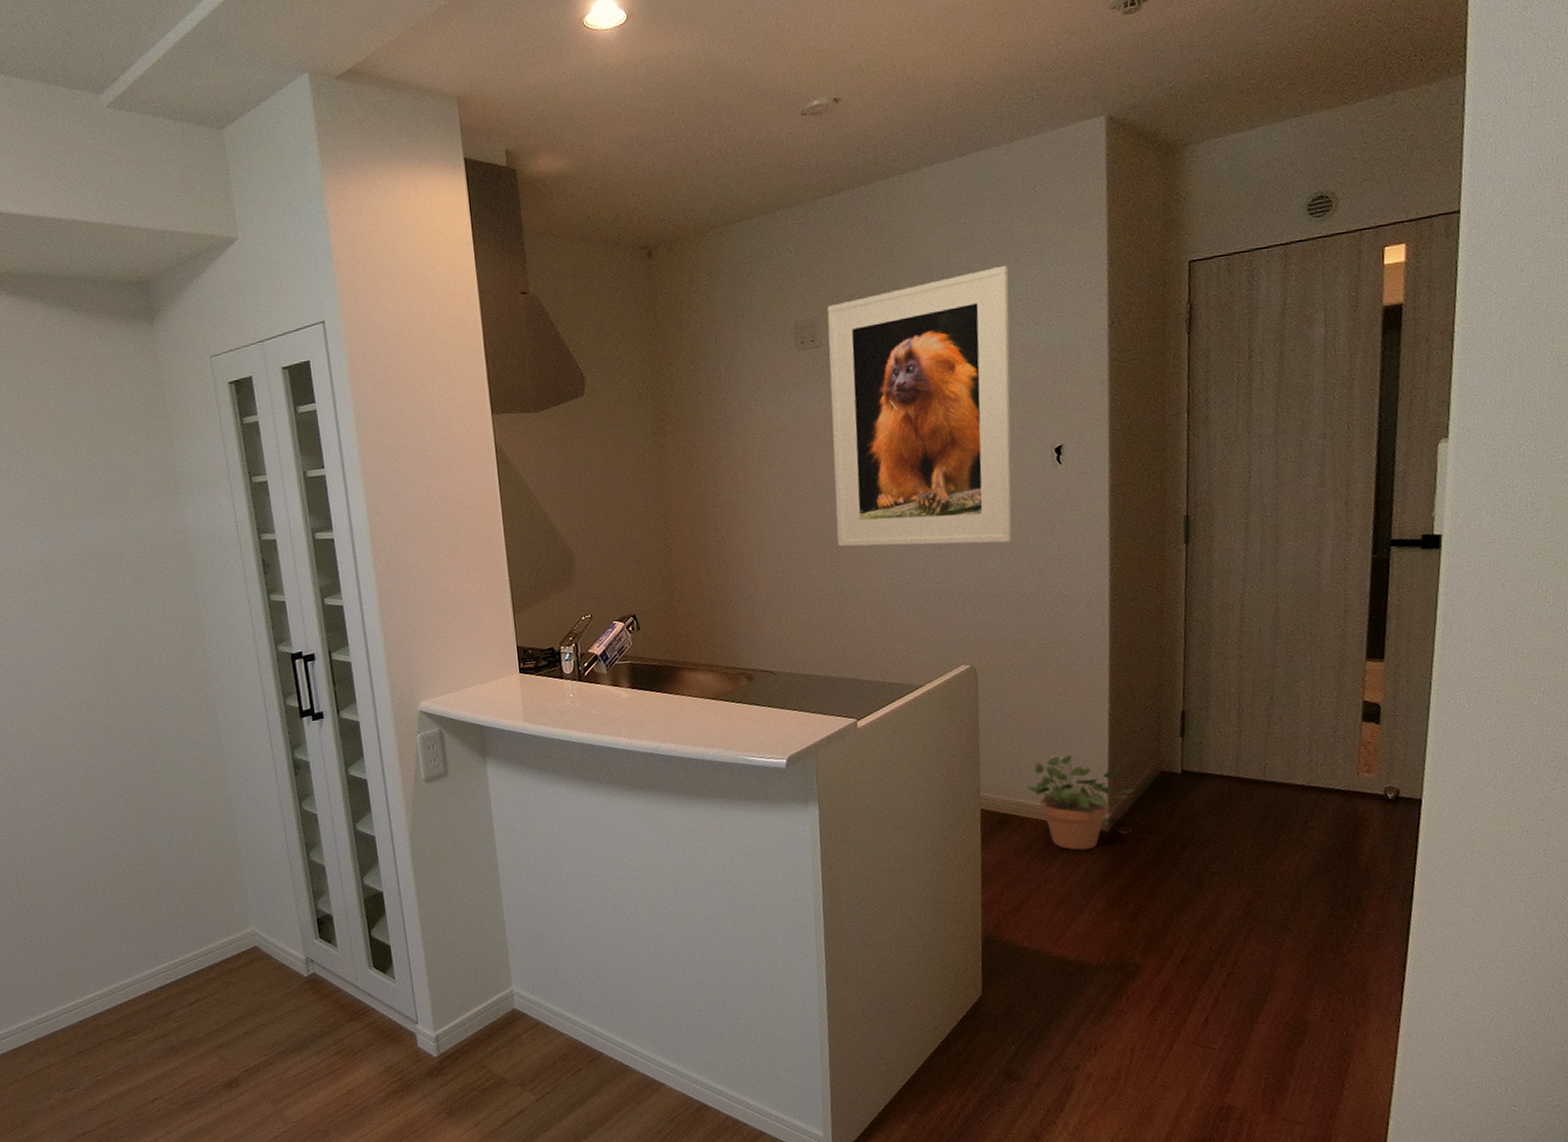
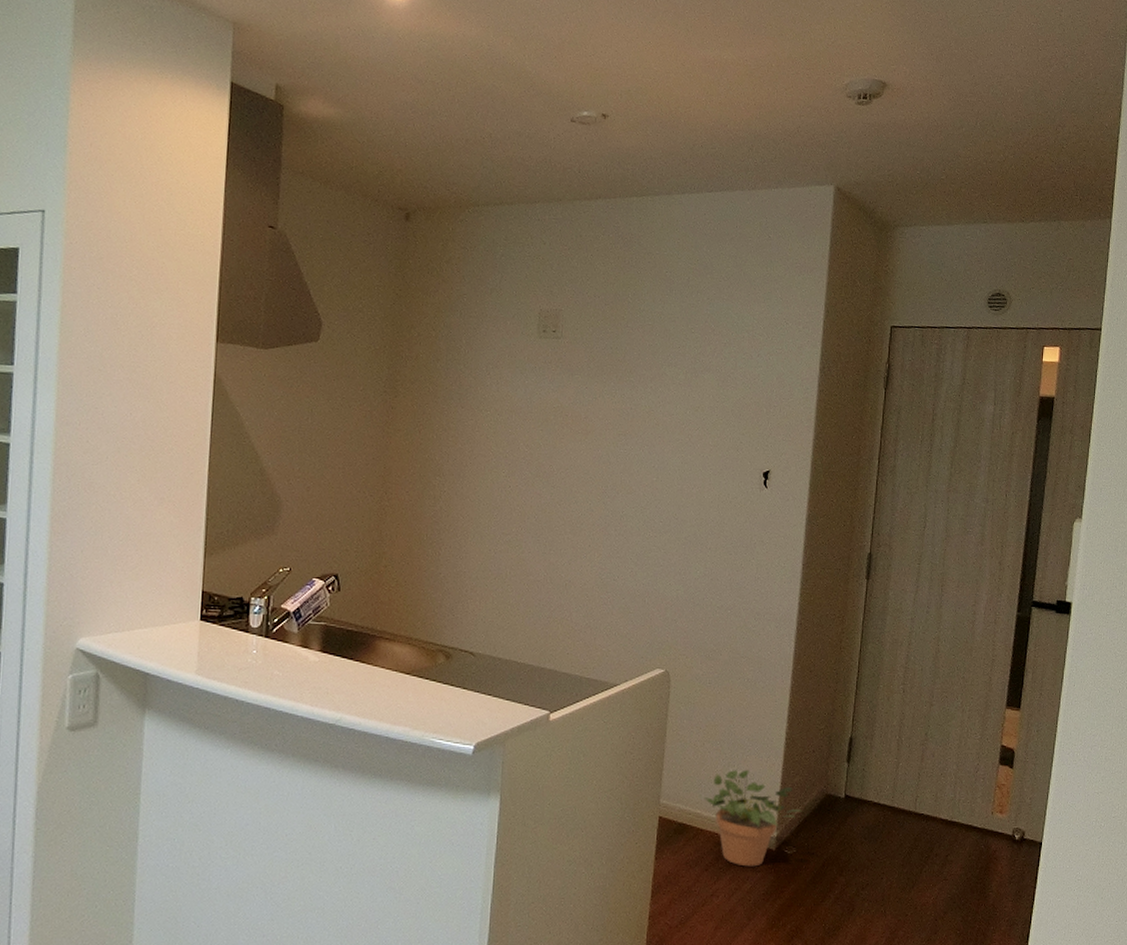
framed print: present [827,265,1013,547] -> none [553,297,740,554]

